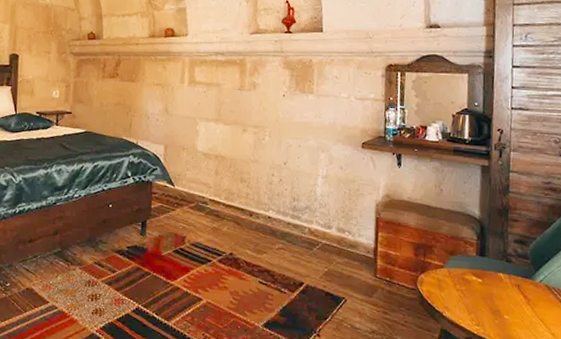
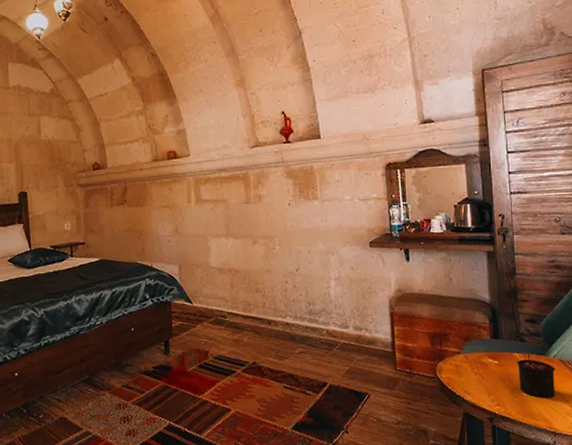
candle: none [500,276,541,324] -> present [516,354,556,399]

